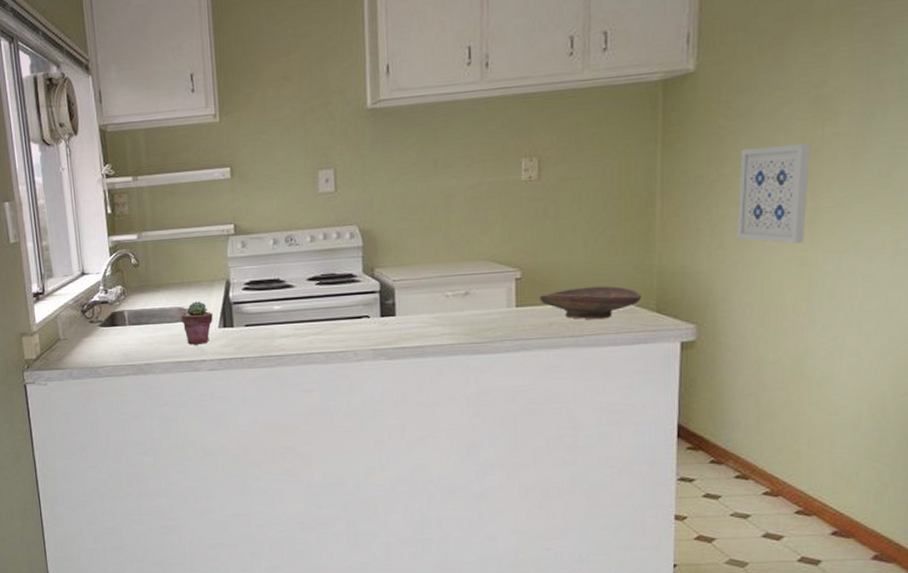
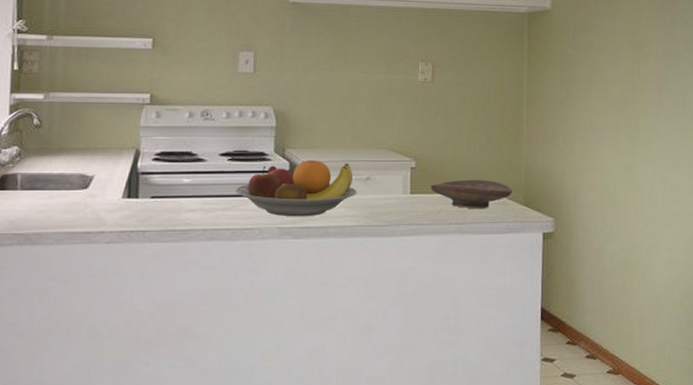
potted succulent: present [180,301,213,345] -> none [81,169,117,215]
fruit bowl: none [325,278,455,338] -> present [234,160,357,217]
wall art: present [736,143,811,244] -> none [582,75,632,155]

